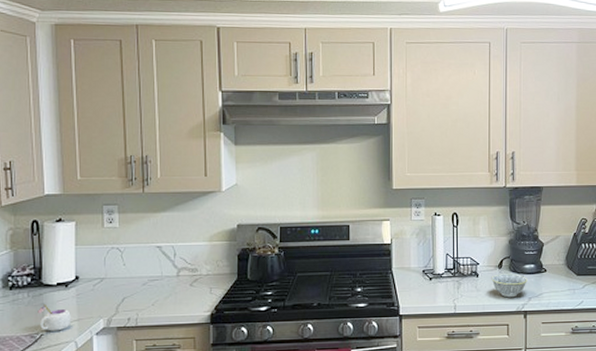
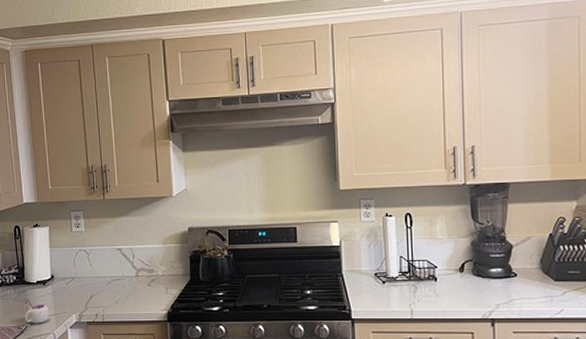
bowl: present [491,273,527,298] -> none [451,278,494,304]

